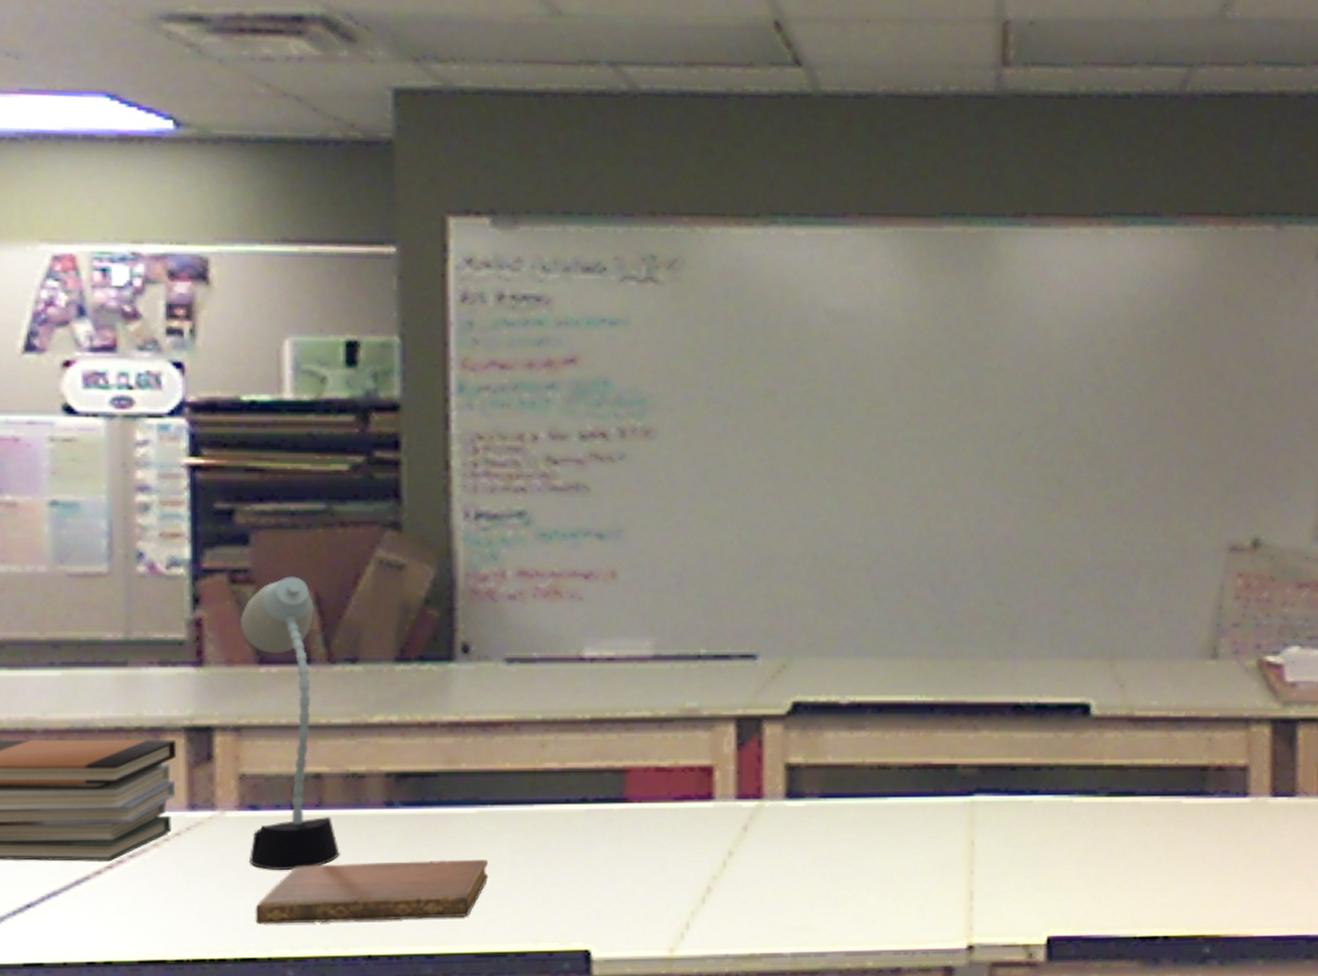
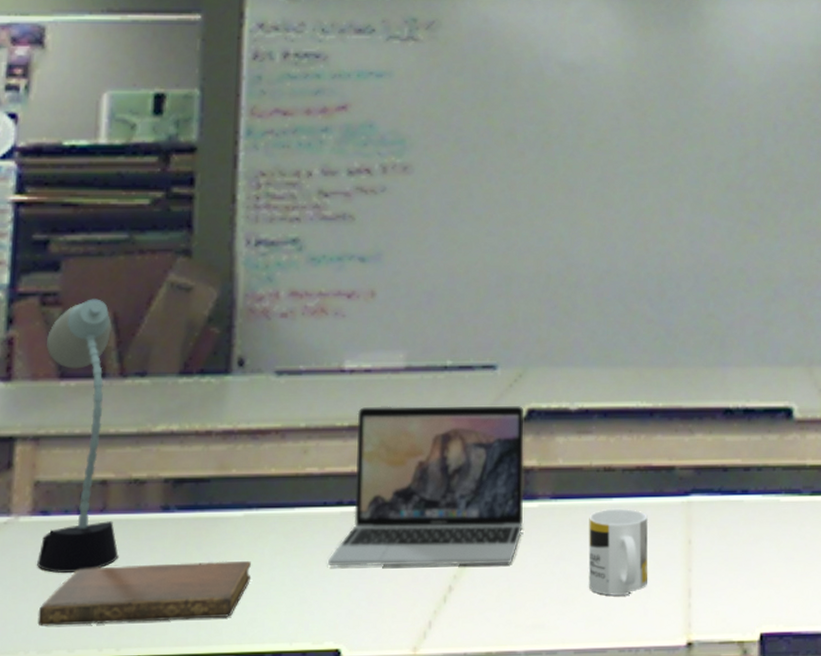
laptop: none [574,697,790,866] -> present [328,405,525,566]
mug: none [860,809,927,898] -> present [588,509,648,596]

